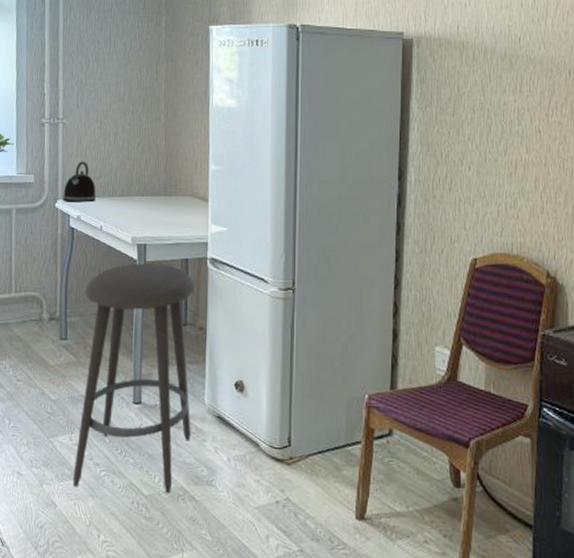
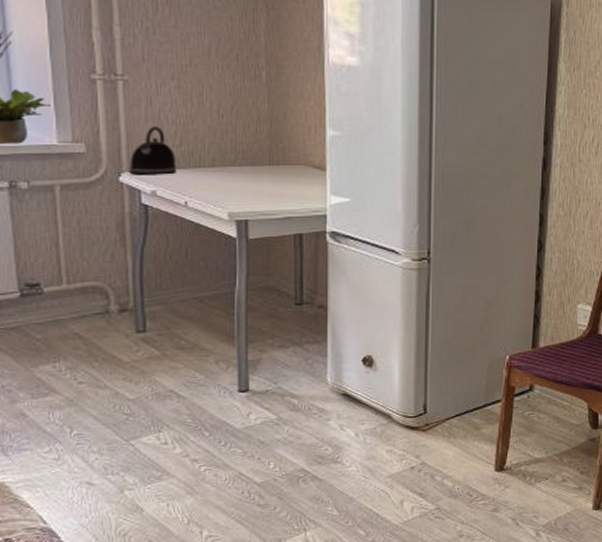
stool: present [72,263,195,493] -> none [163,241,312,488]

